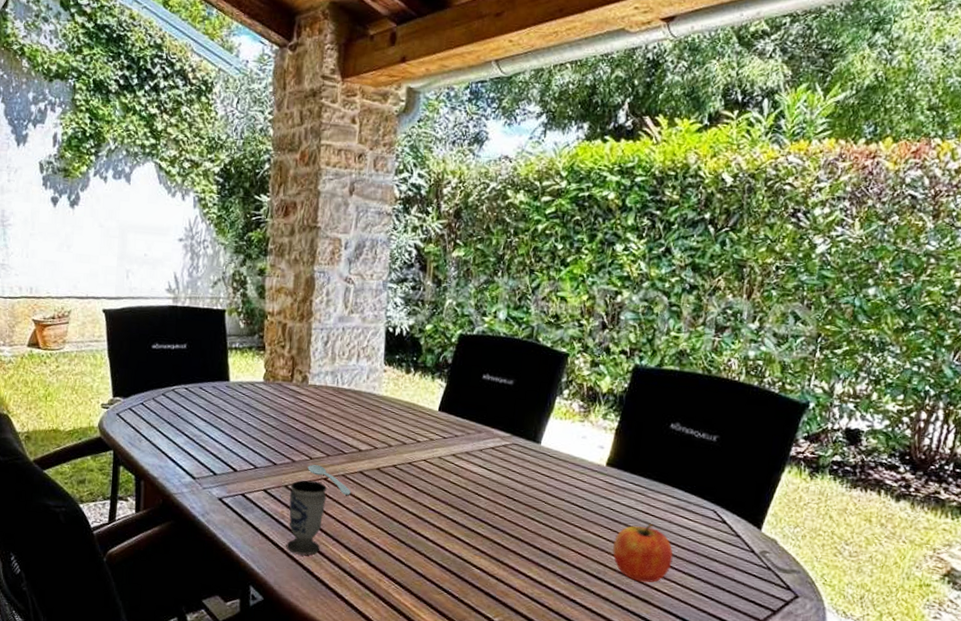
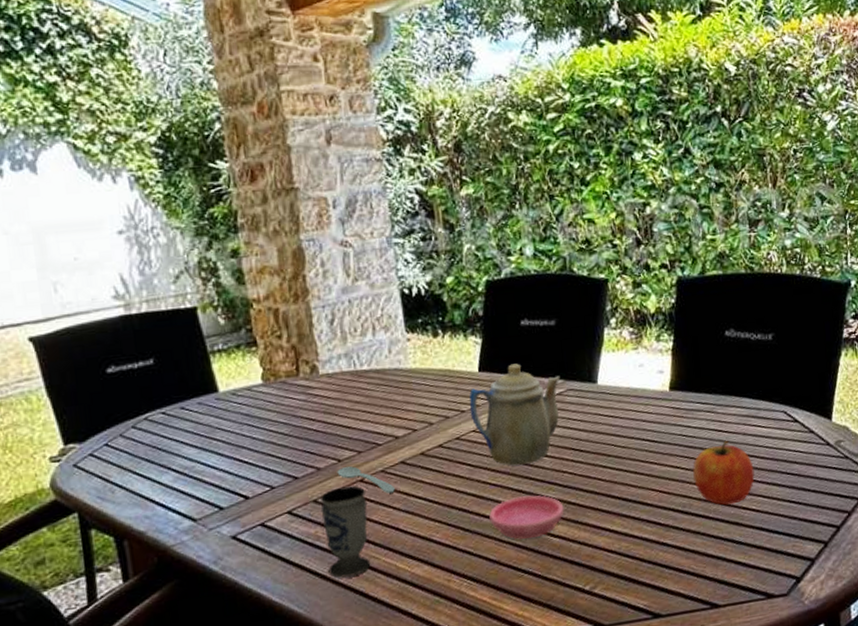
saucer: none [423,525,490,565] -> present [489,495,564,540]
teapot: none [424,410,509,500] -> present [469,363,560,466]

